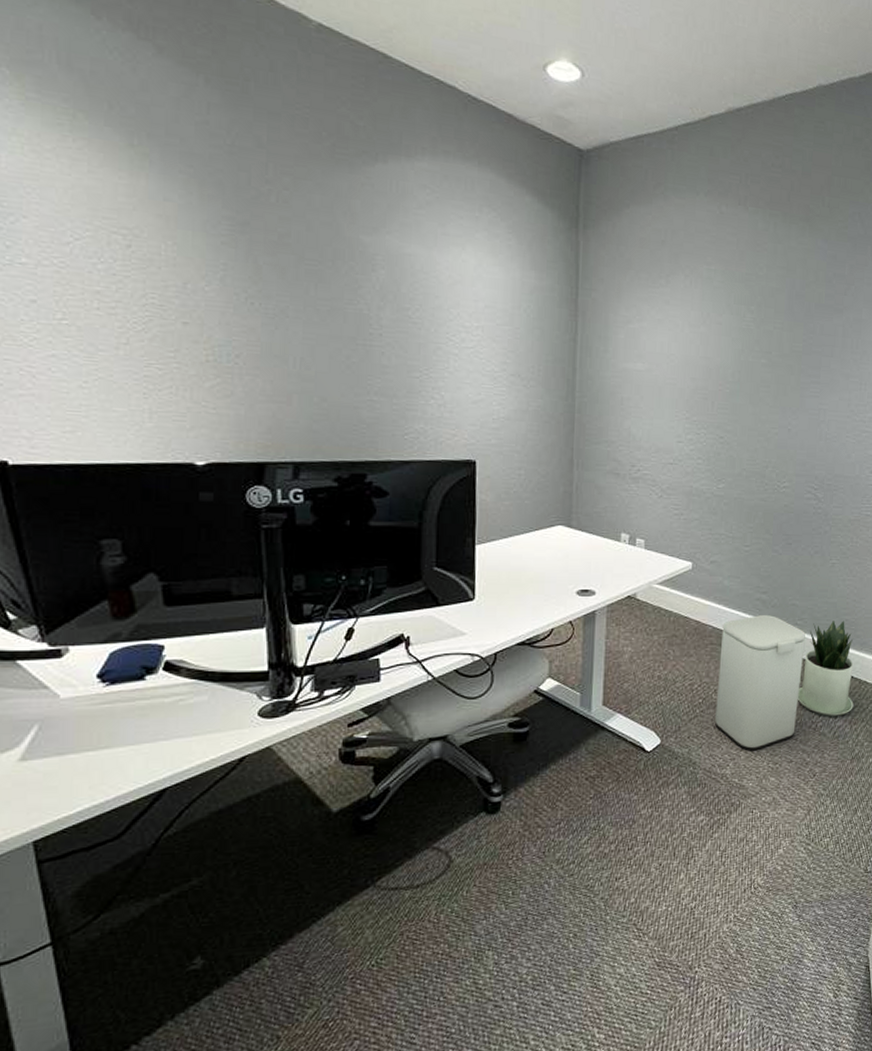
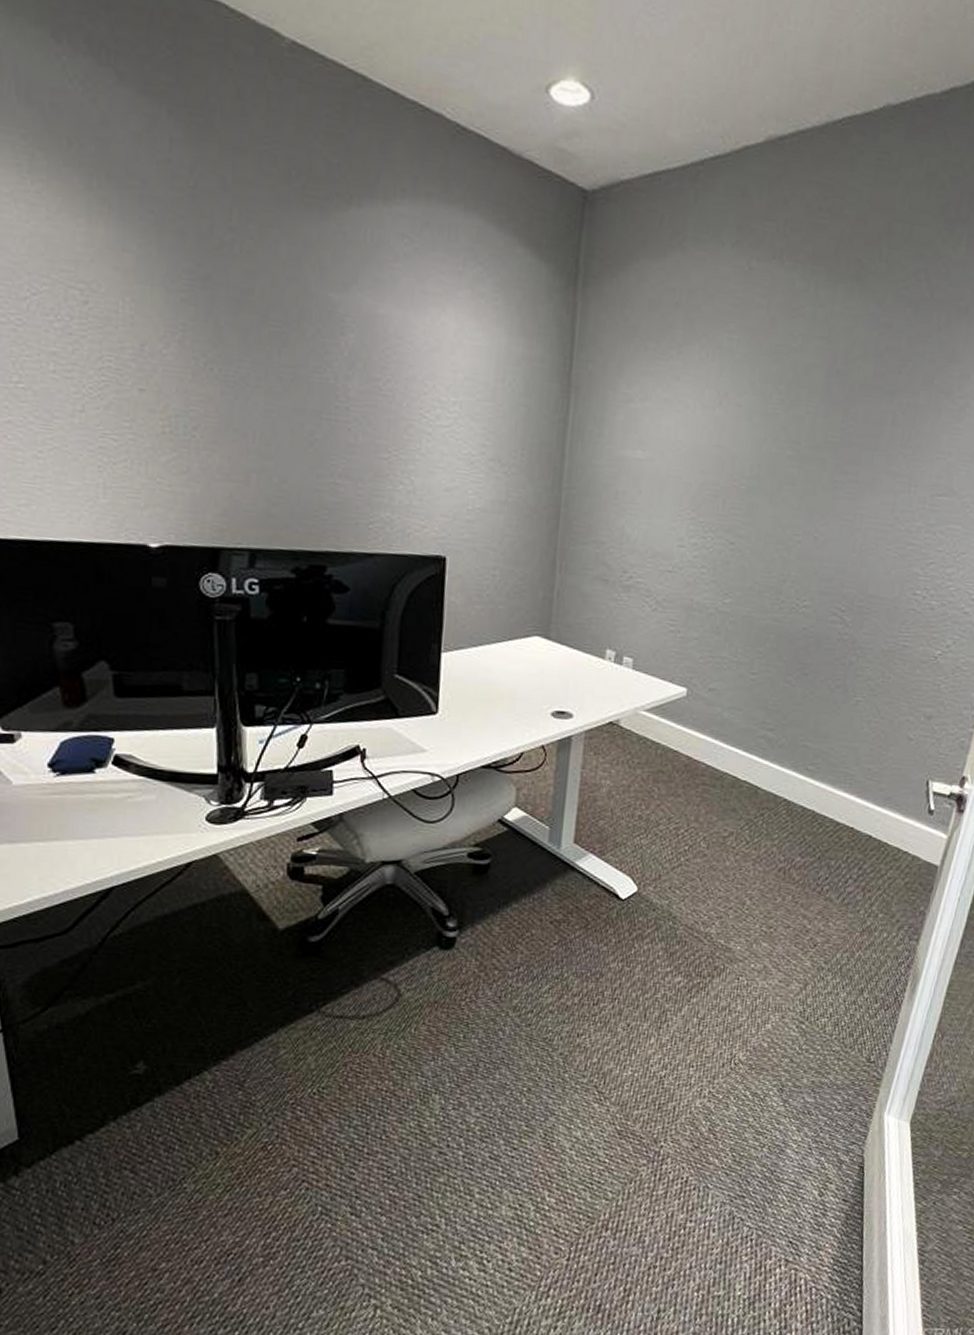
pedal bin: present [715,614,805,751] -> none [701,755,817,911]
planter: present [797,621,854,716] -> none [801,769,876,880]

